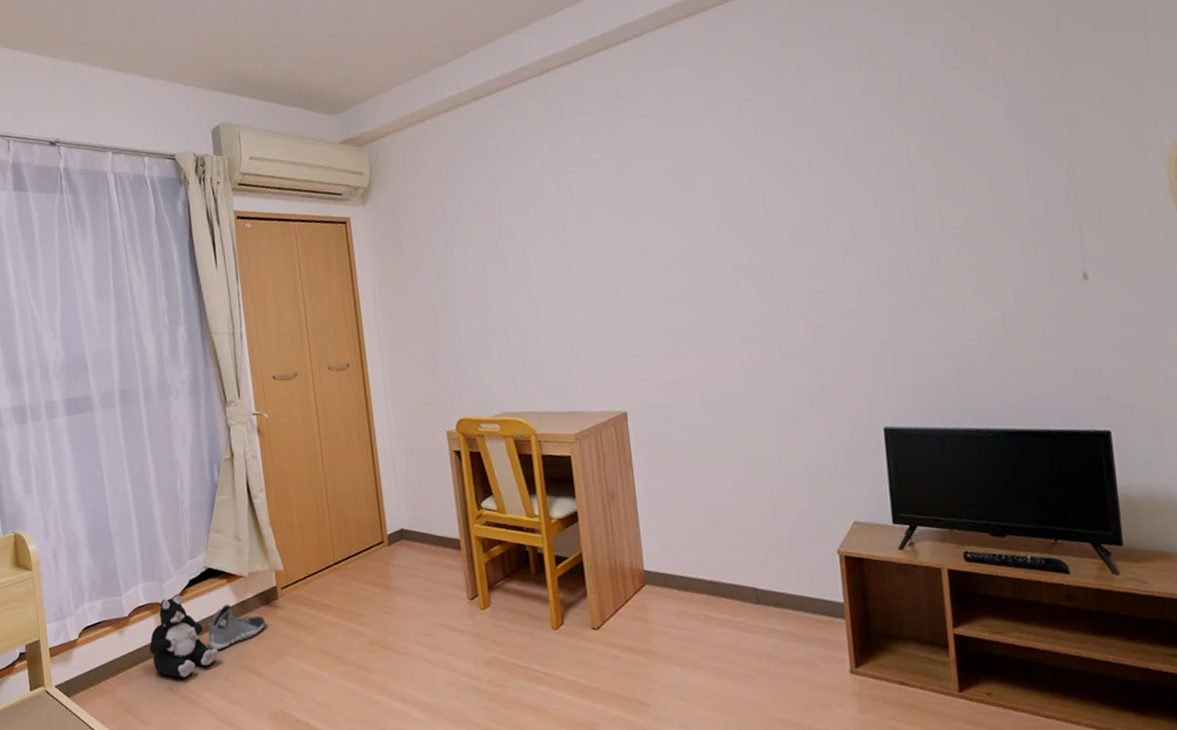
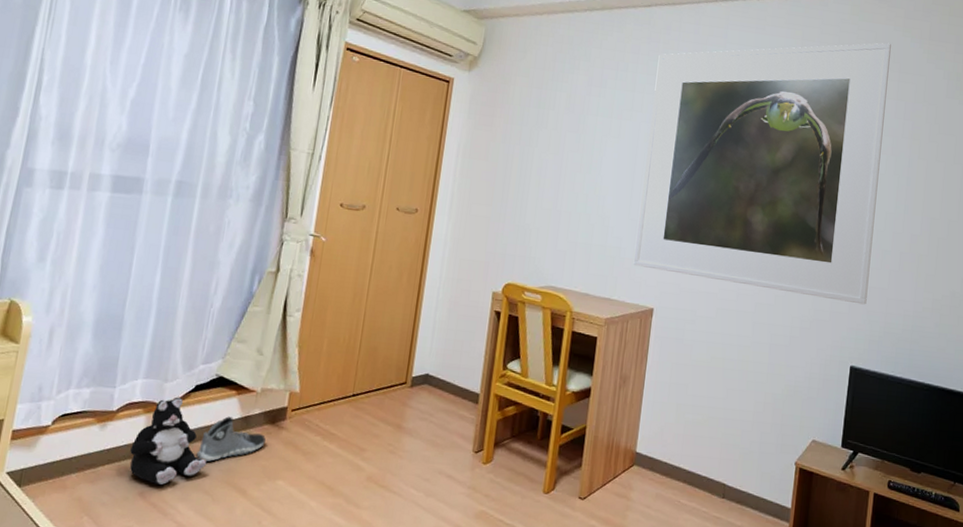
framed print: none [565,25,889,370] -> present [633,42,891,305]

